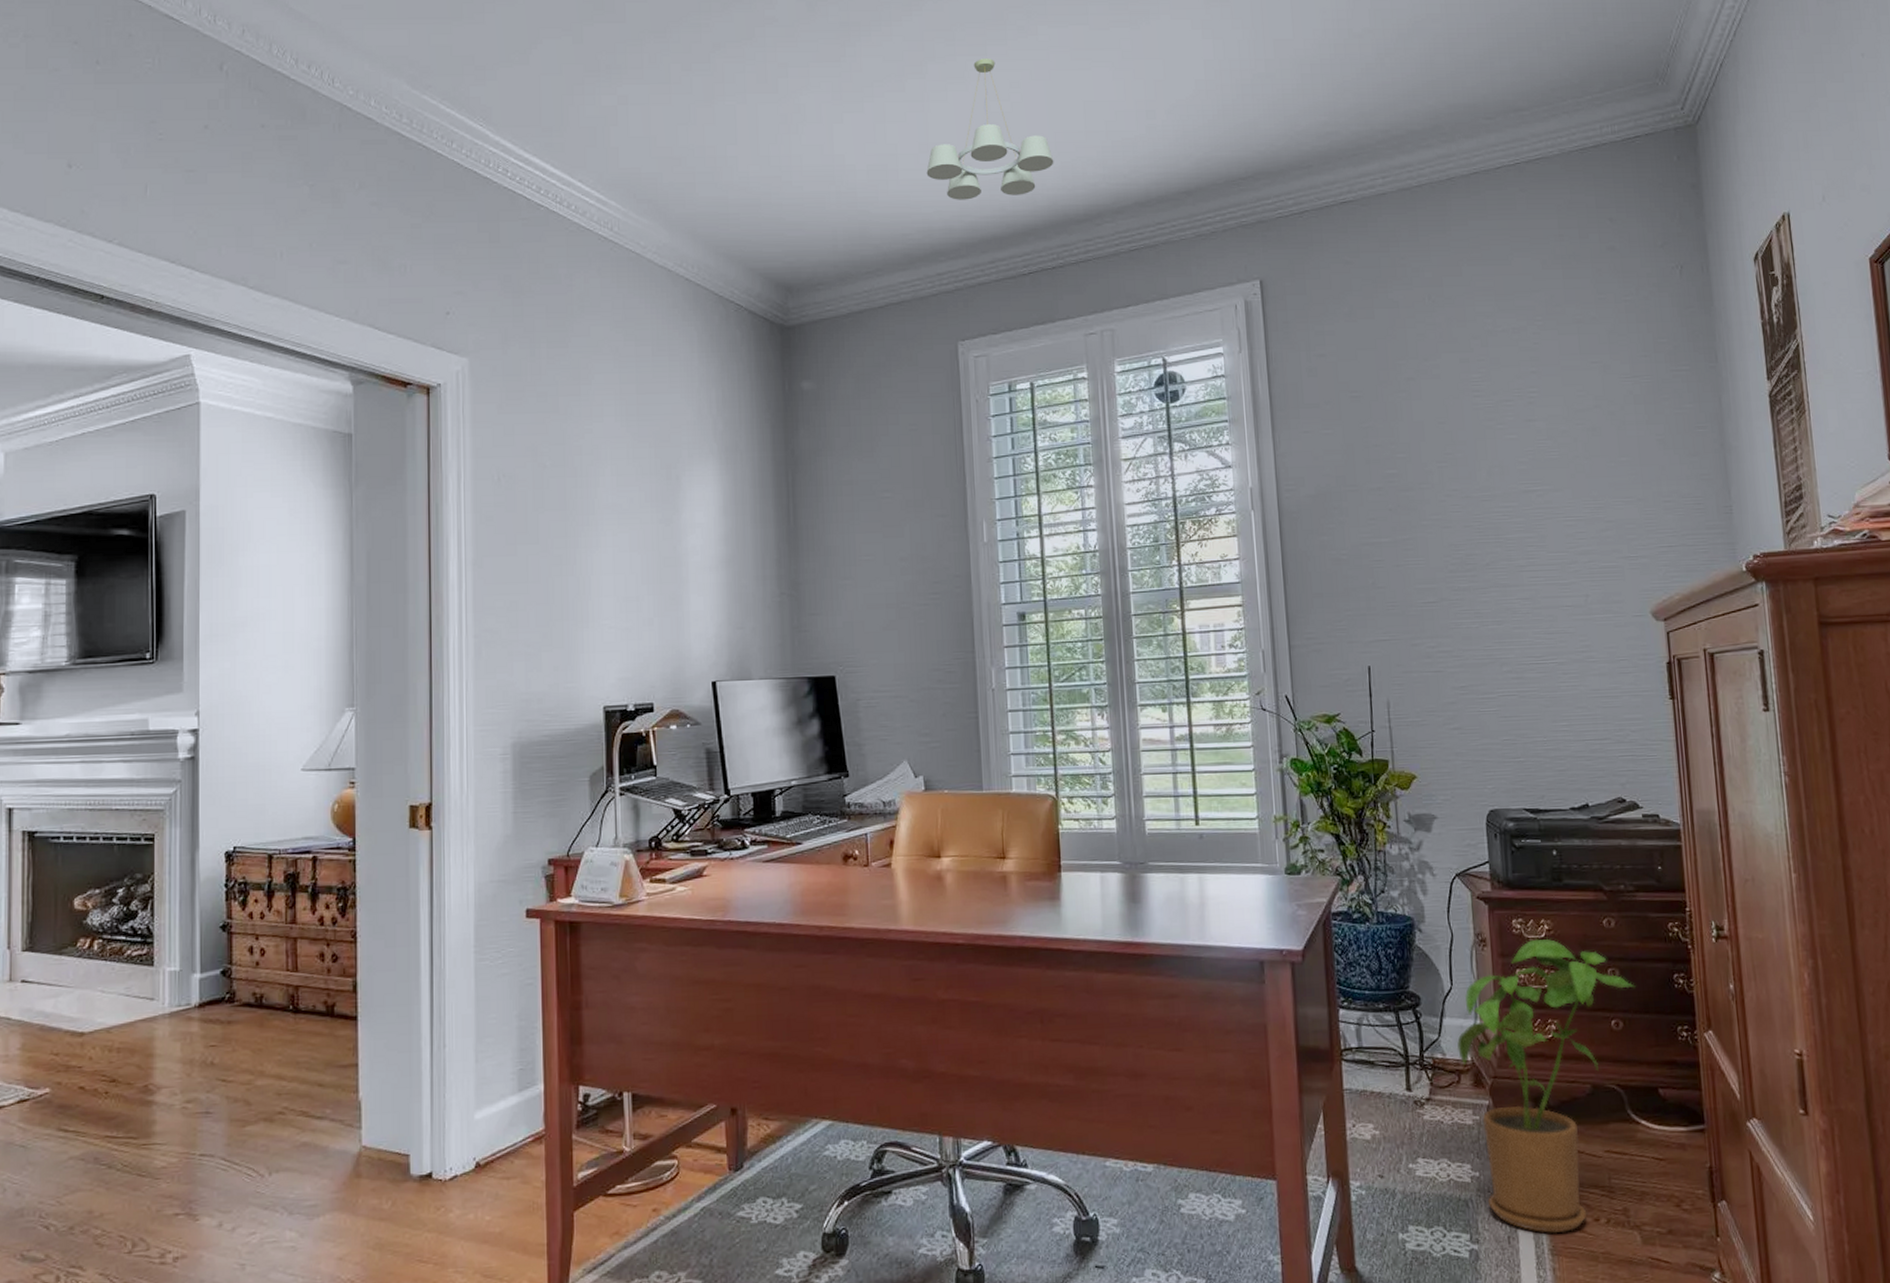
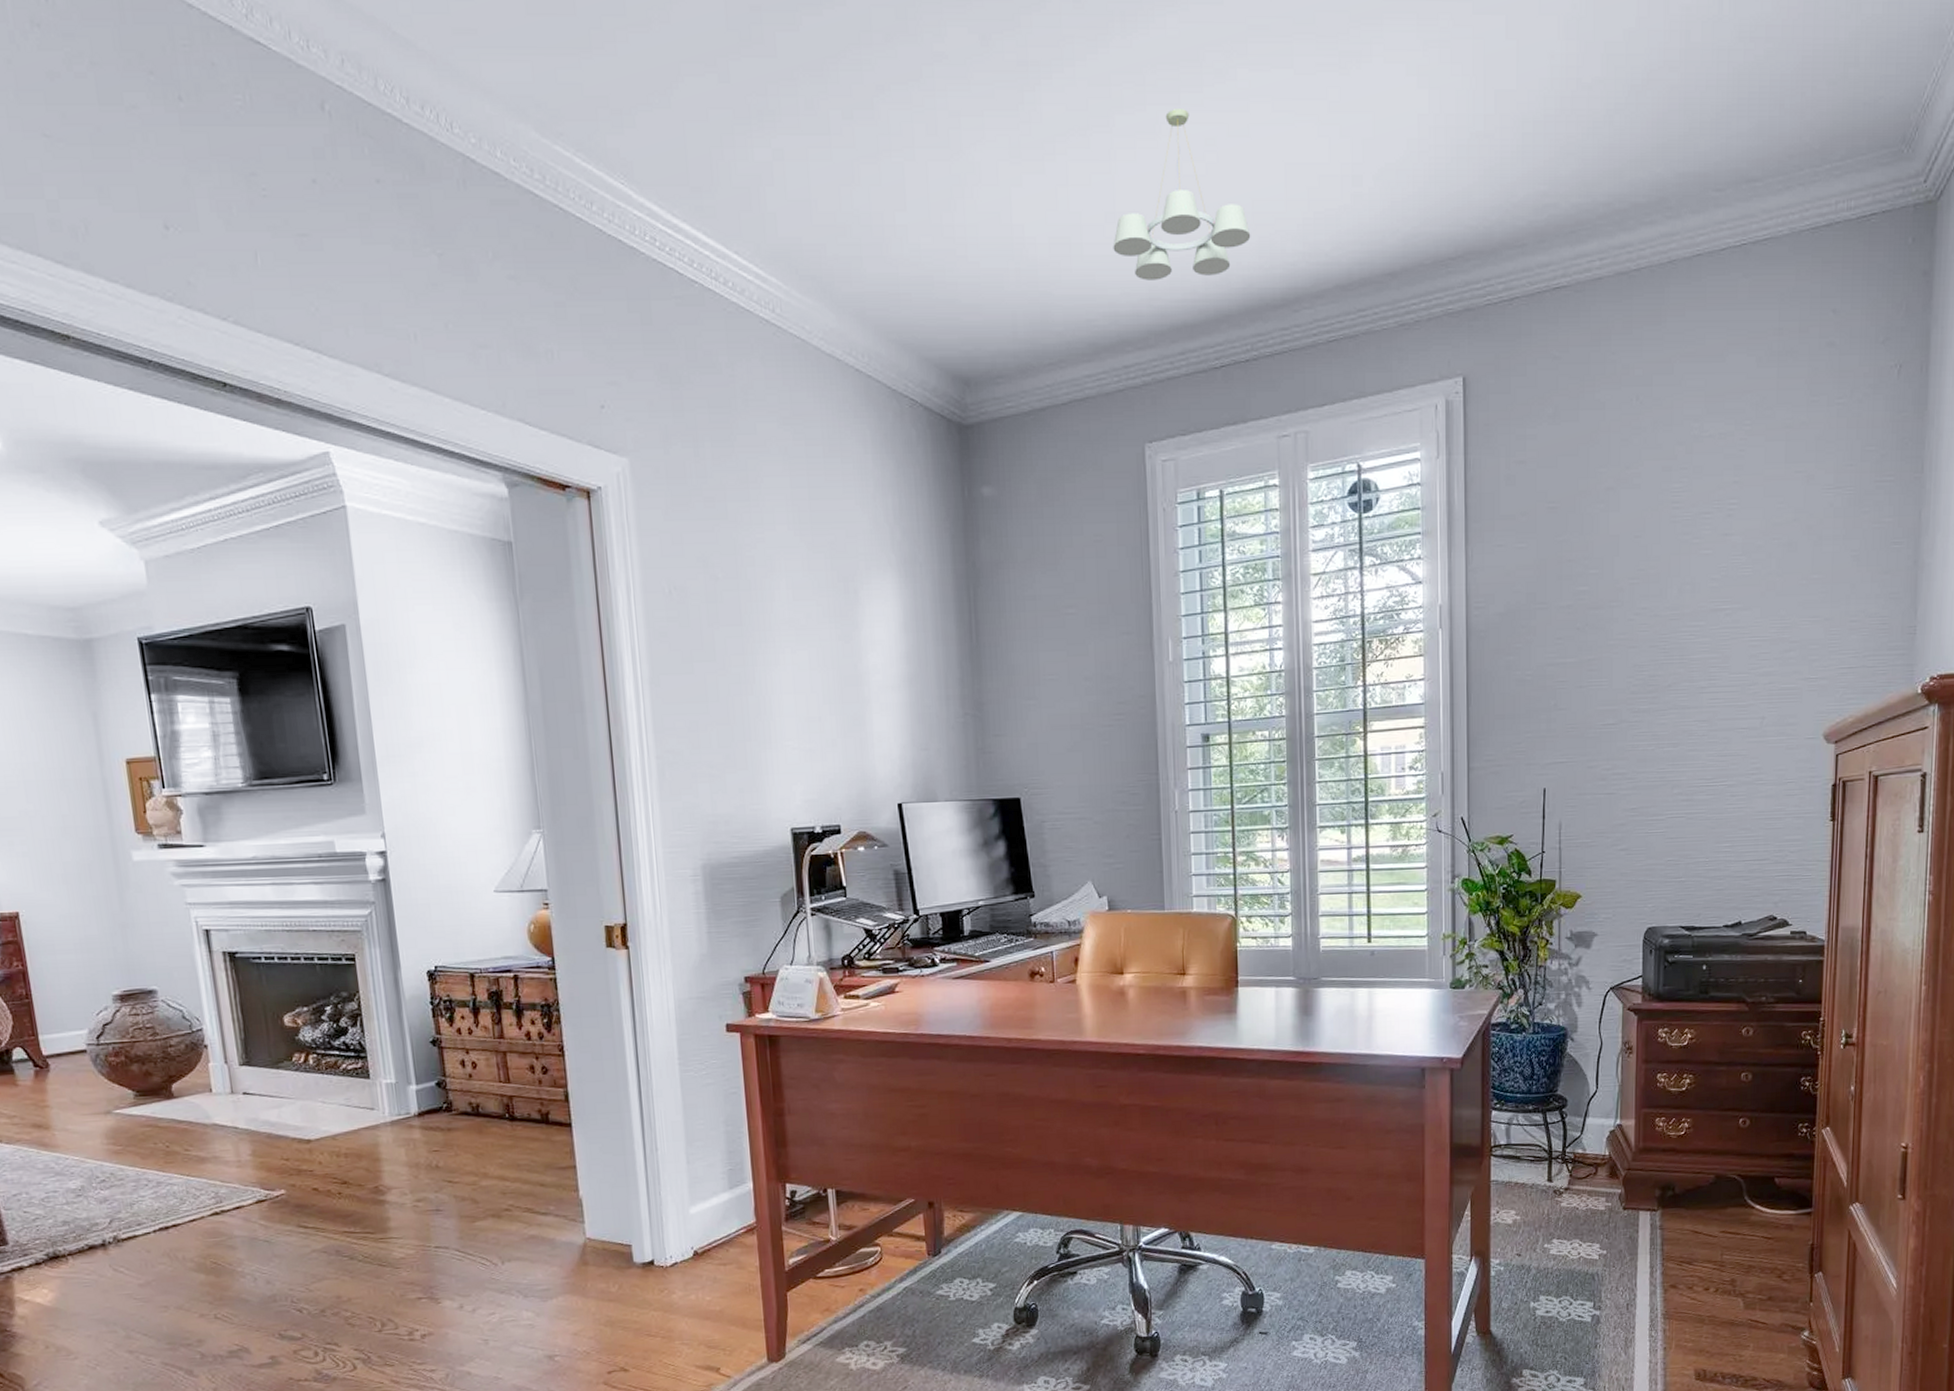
house plant: present [1456,938,1636,1233] -> none [1596,1046,1765,1301]

